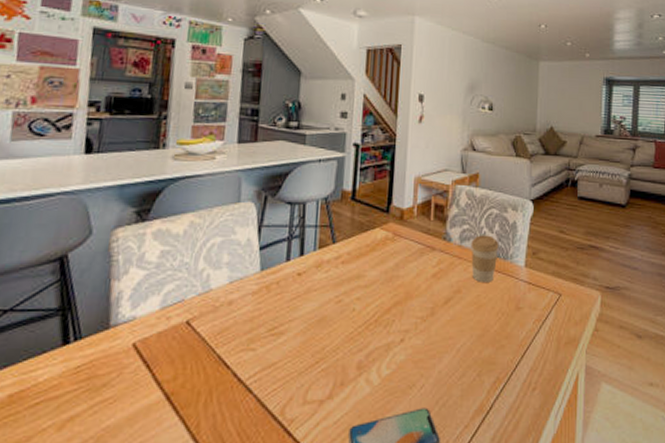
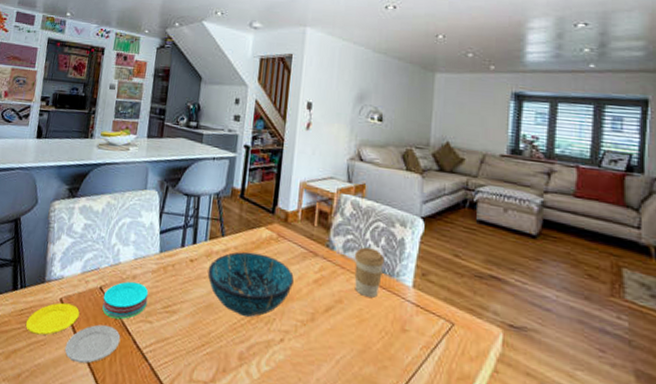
plate: none [84,308,250,414] -> present [25,281,149,364]
decorative bowl: none [318,256,412,324] -> present [207,251,294,317]

